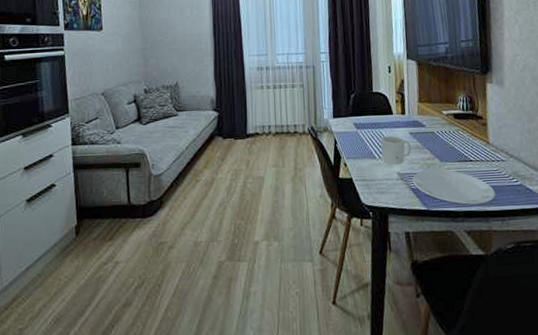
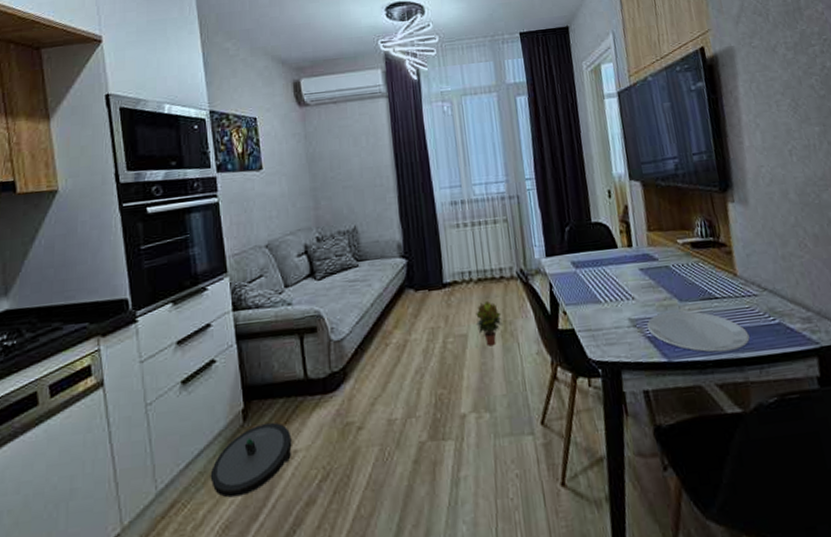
robot vacuum: none [46,237,115,296] -> present [210,422,292,498]
potted plant: none [271,150,294,188] -> present [476,300,503,346]
mug: present [380,136,411,166] -> none [605,274,644,310]

